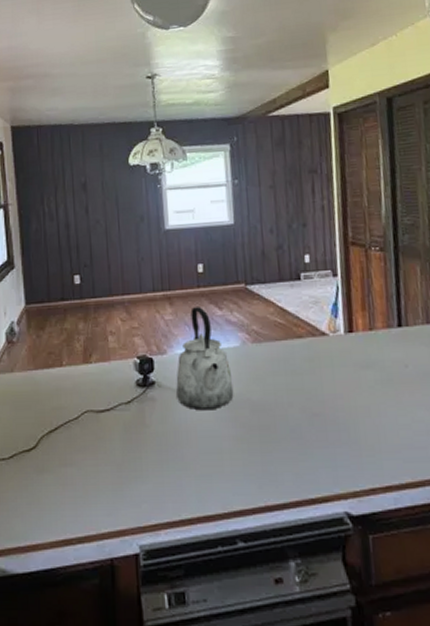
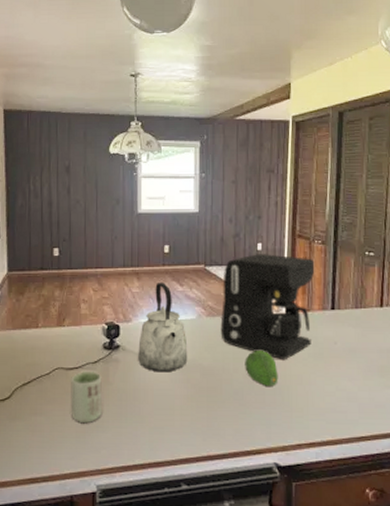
cup: none [102,413,140,474] -> present [71,371,102,424]
coffee maker: none [267,266,378,390] -> present [220,254,315,361]
fruit: none [300,378,342,421] -> present [245,349,278,386]

